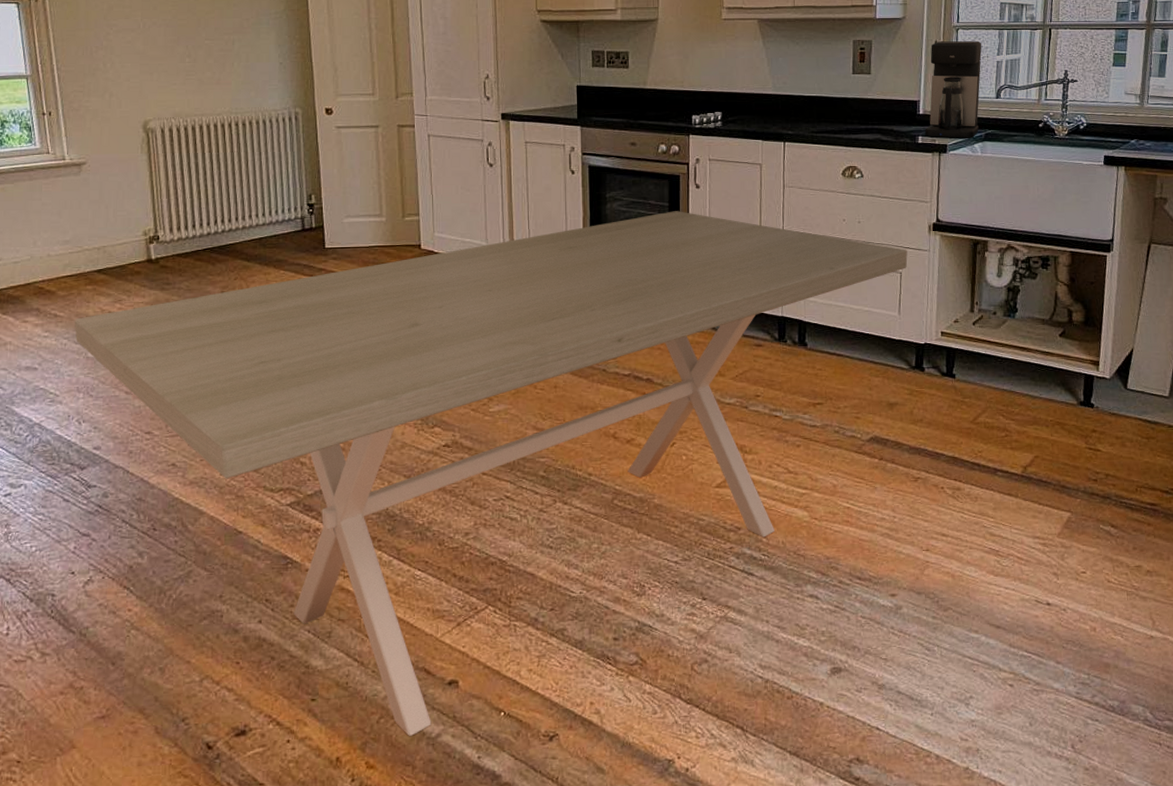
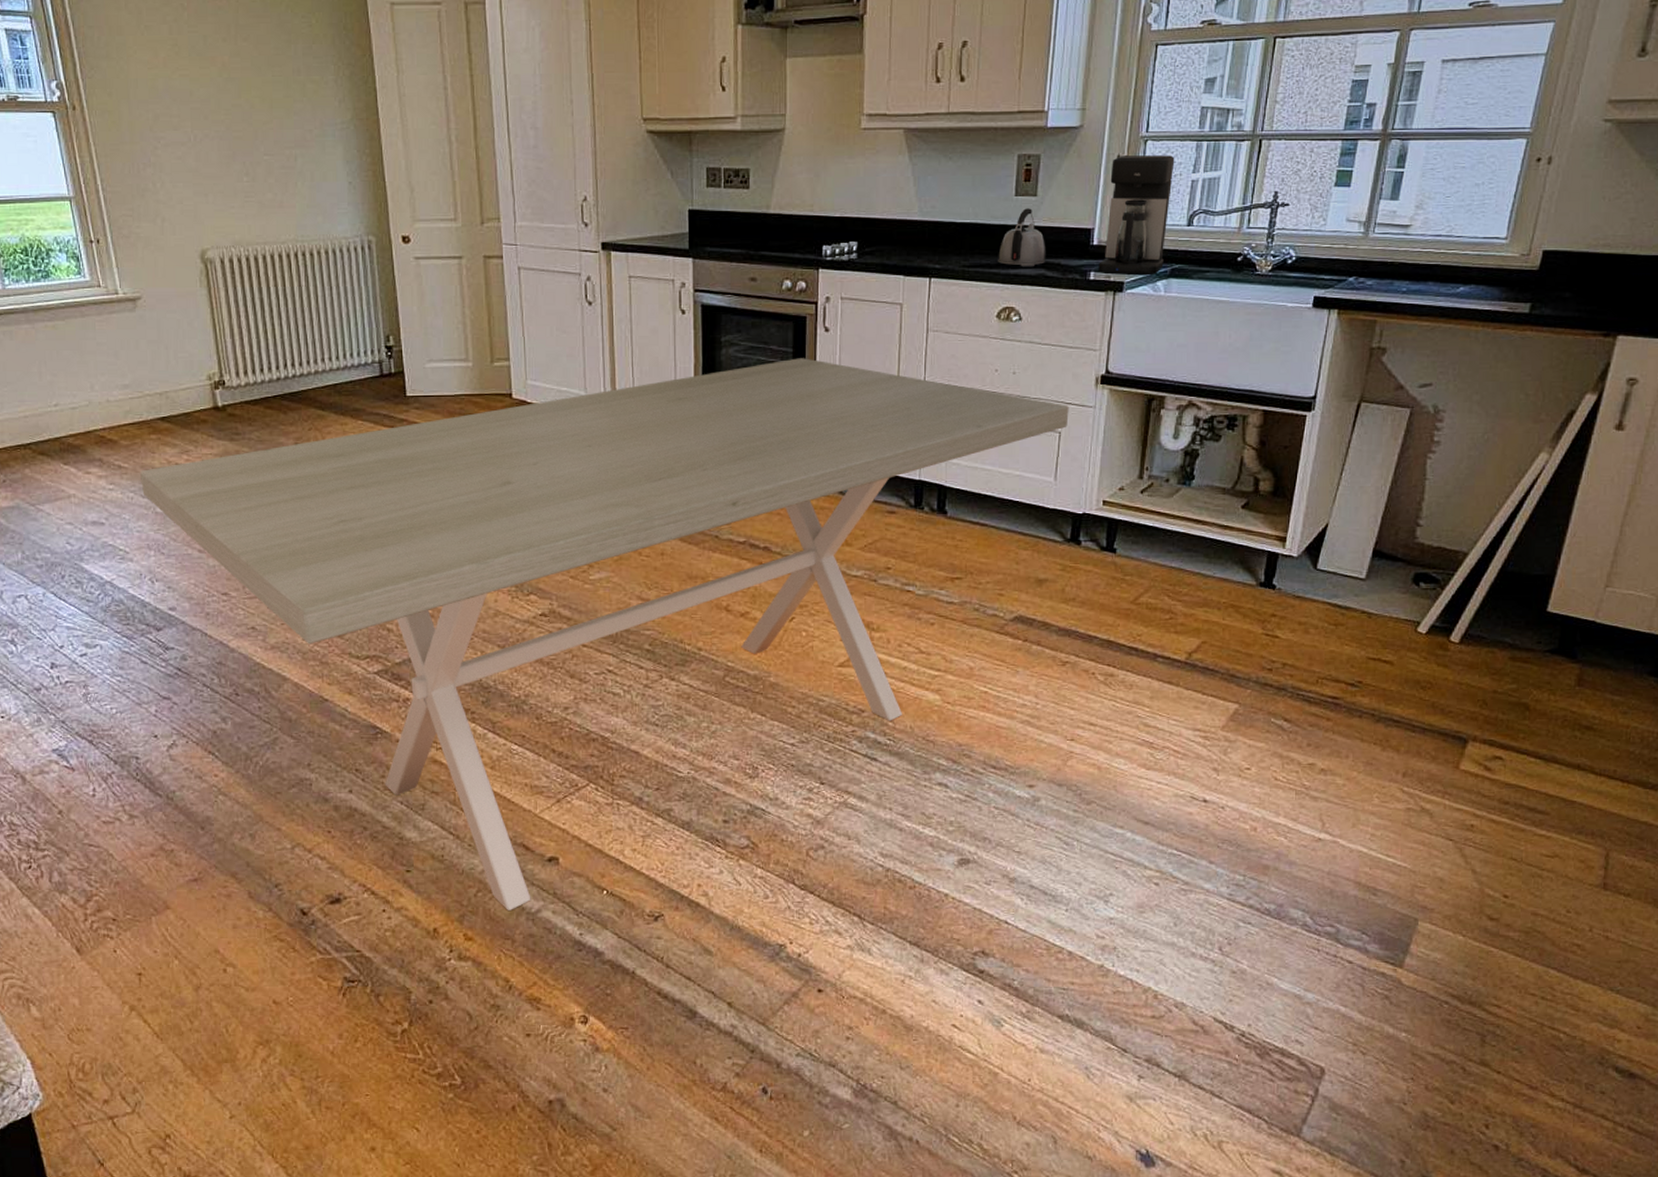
kettle: none [841,84,881,133] -> present [998,208,1046,267]

